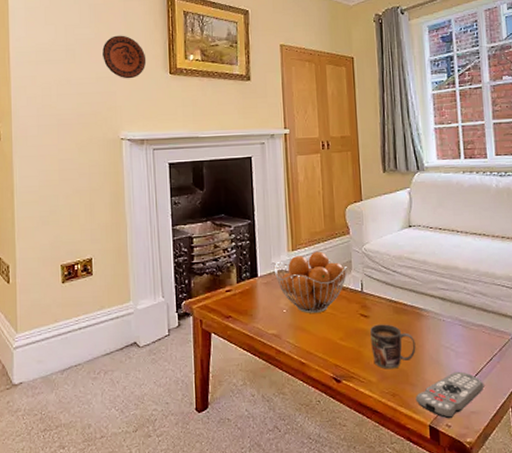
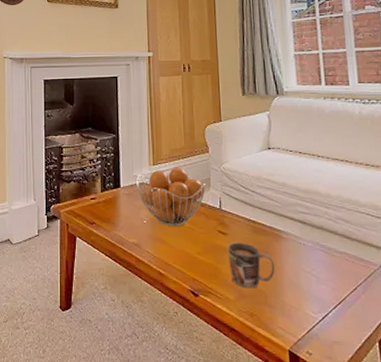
remote control: present [415,371,485,419] -> none [274,298,348,346]

